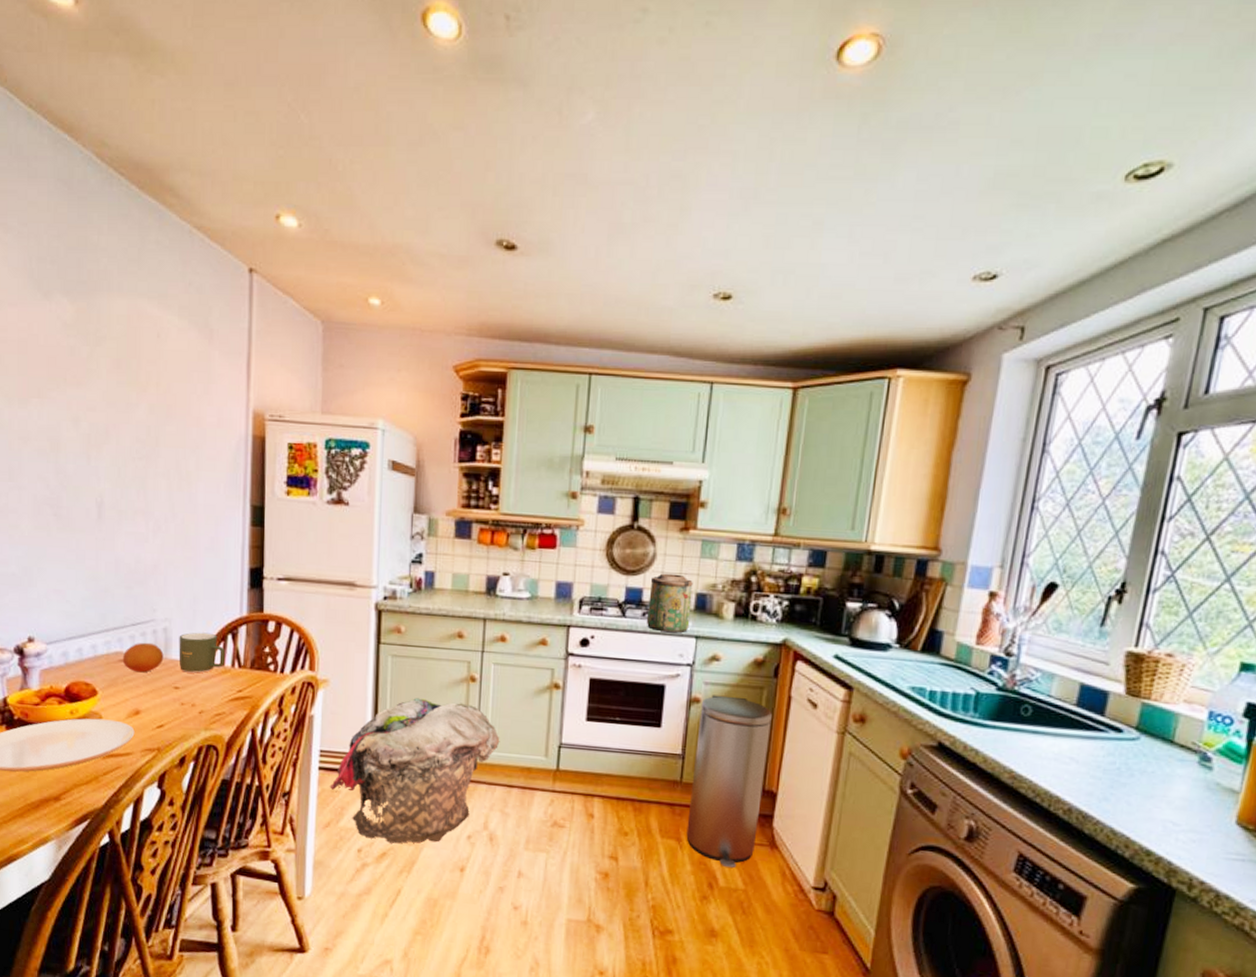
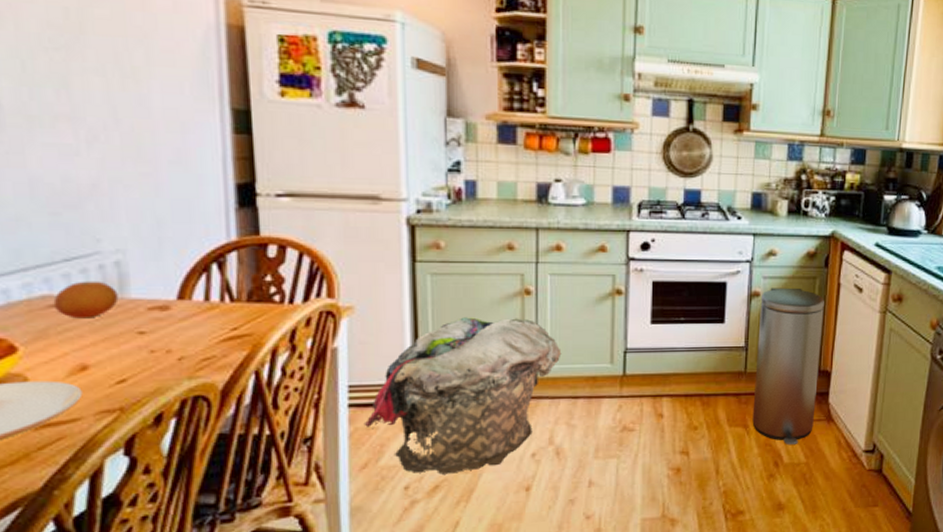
mug: present [178,632,225,674] -> none [139,263,210,313]
canister: present [646,573,693,633] -> none [705,174,749,232]

